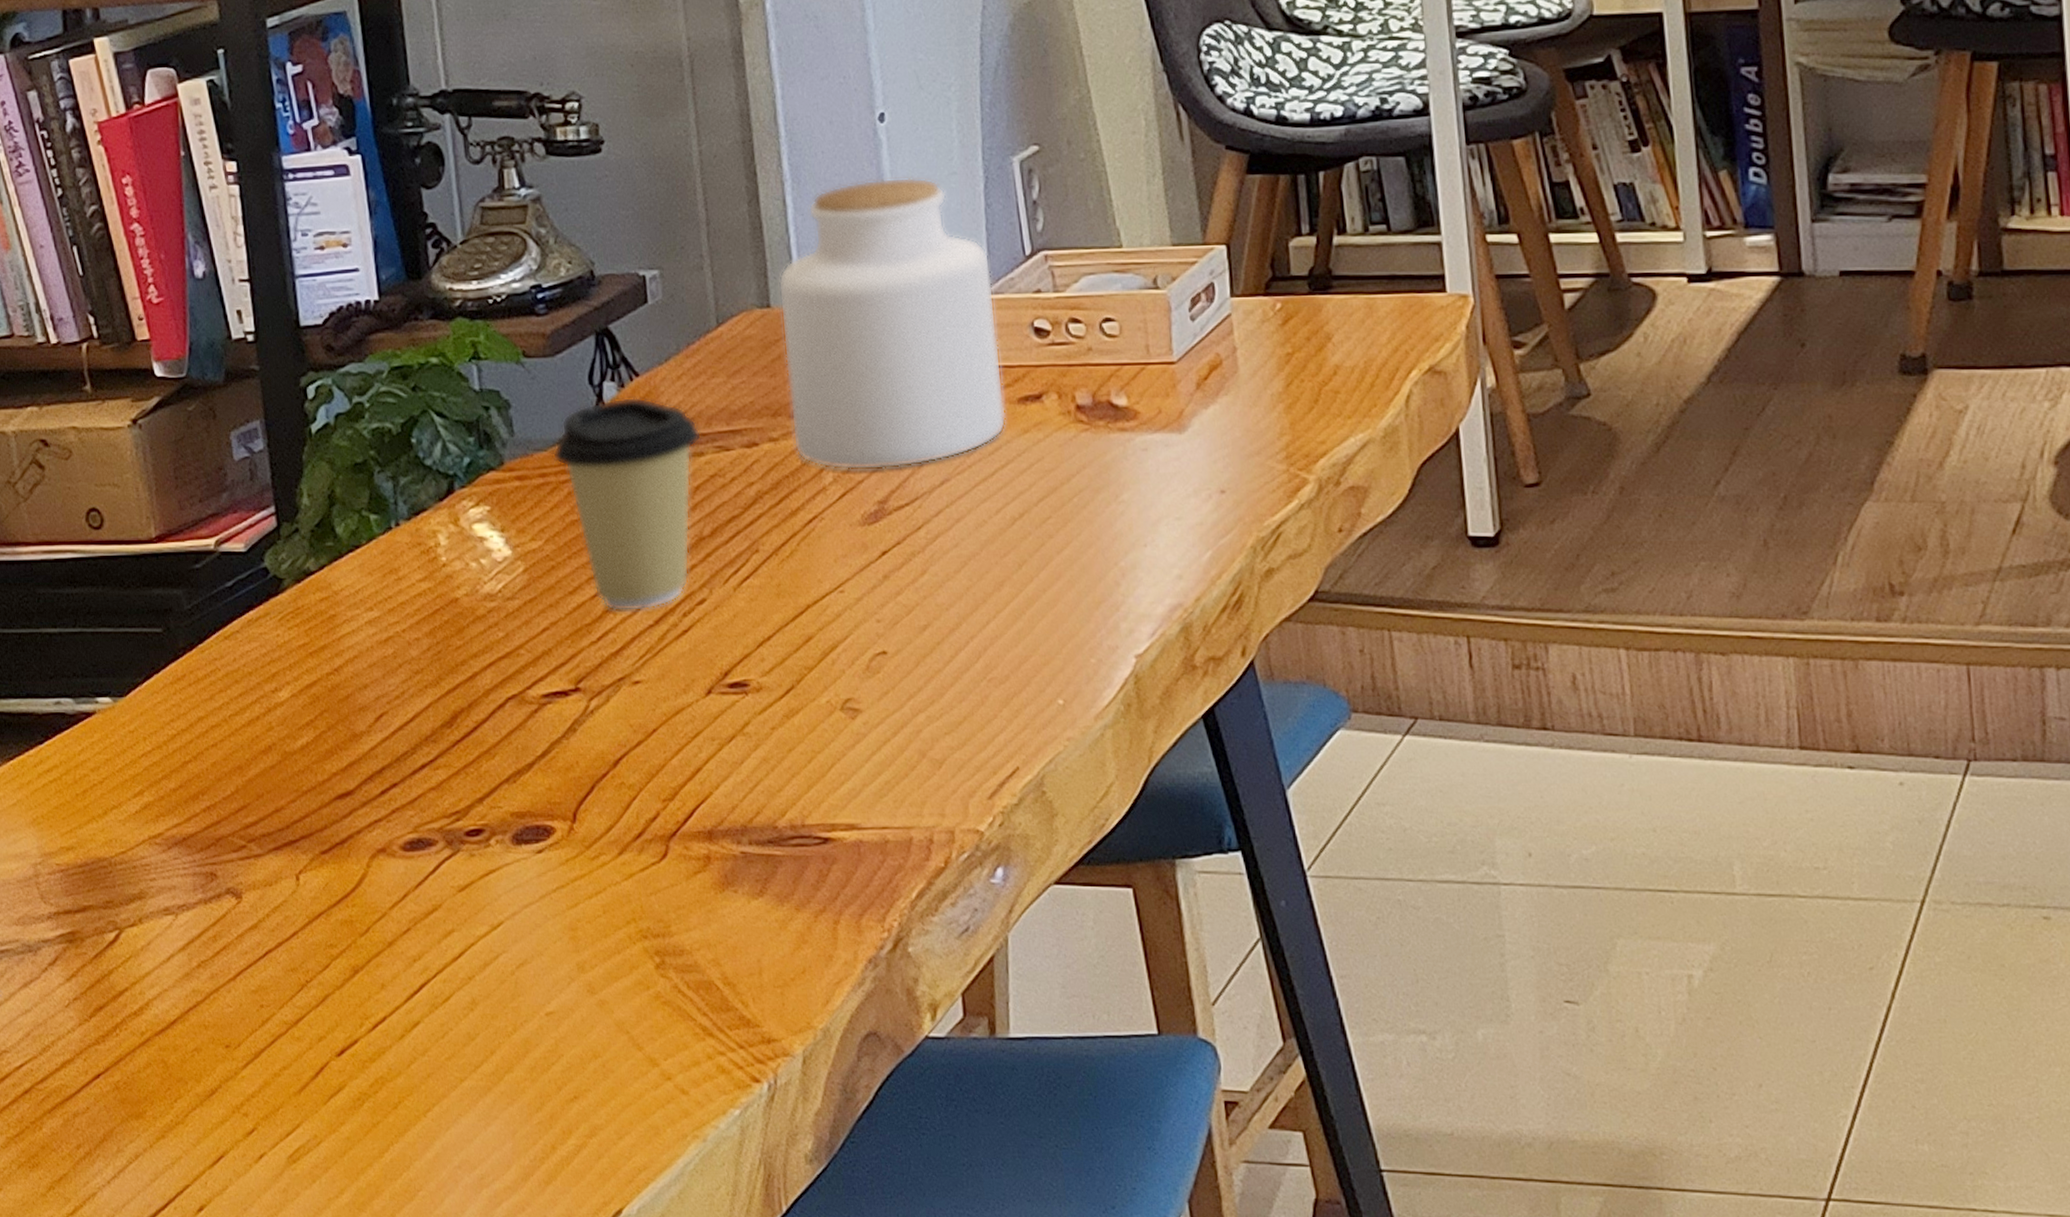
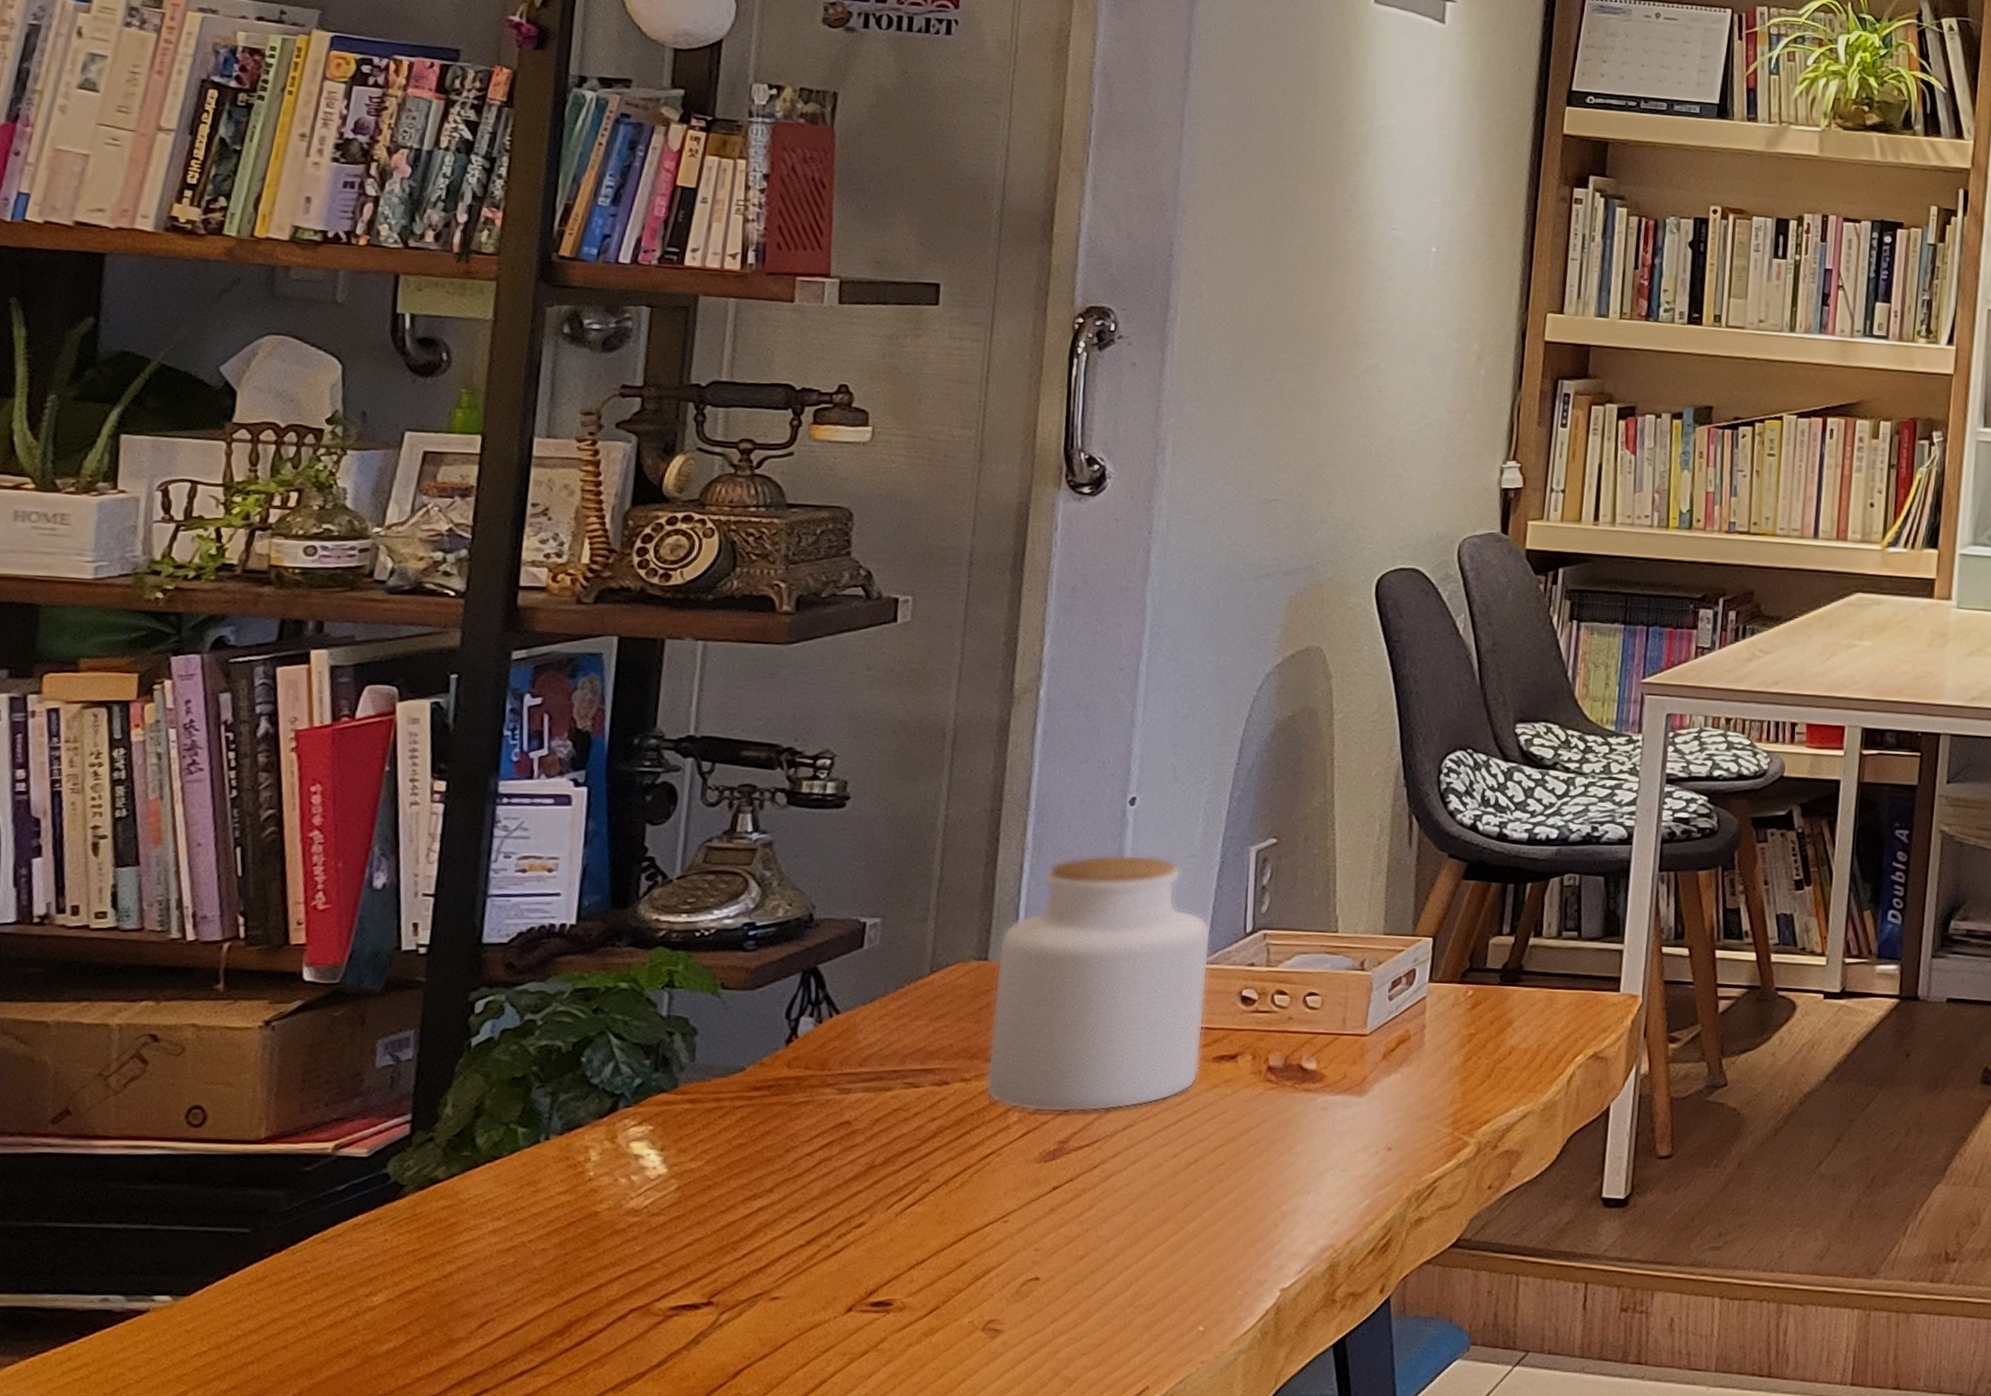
coffee cup: present [552,396,702,612] -> none [731,1032,893,1232]

